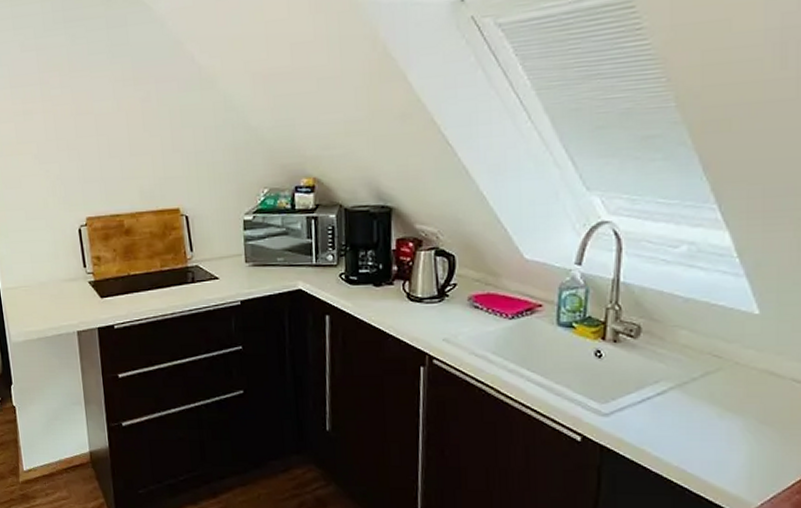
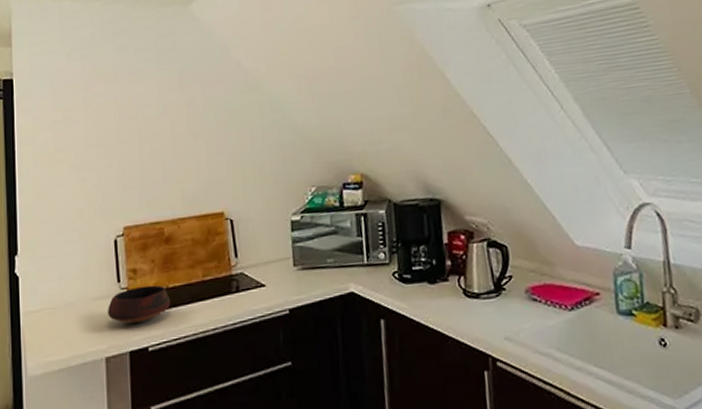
bowl: none [76,271,133,305] -> present [107,285,171,324]

